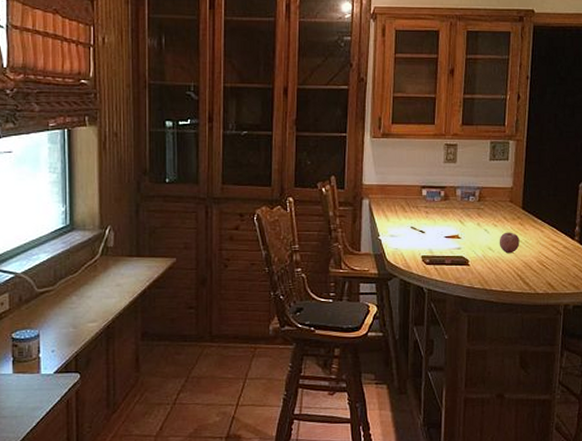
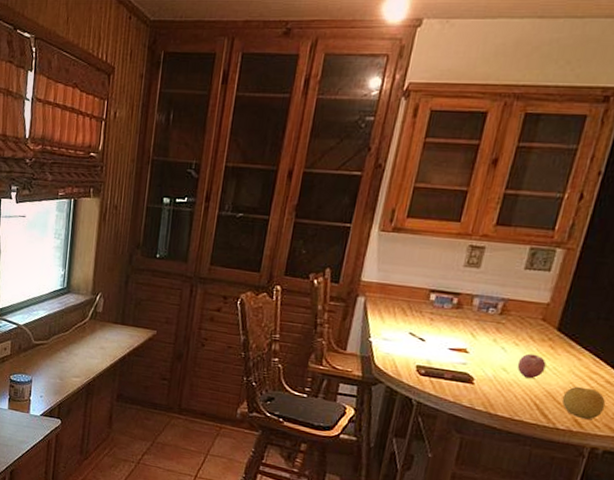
fruit: none [536,254,567,281] -> present [561,386,606,419]

